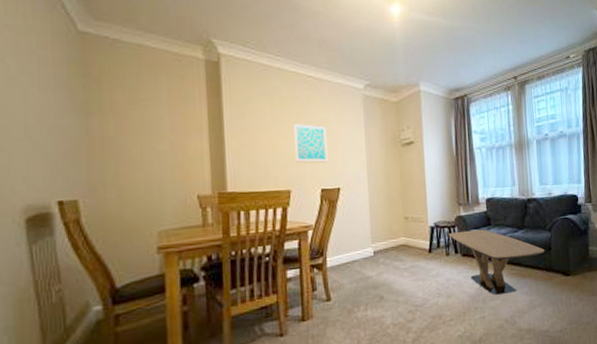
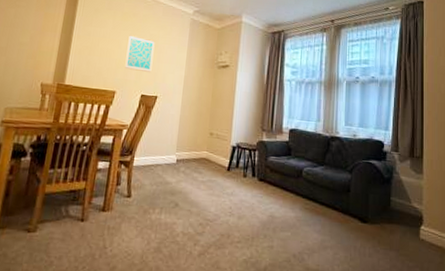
coffee table: present [448,229,545,295] -> none [248,155,343,228]

